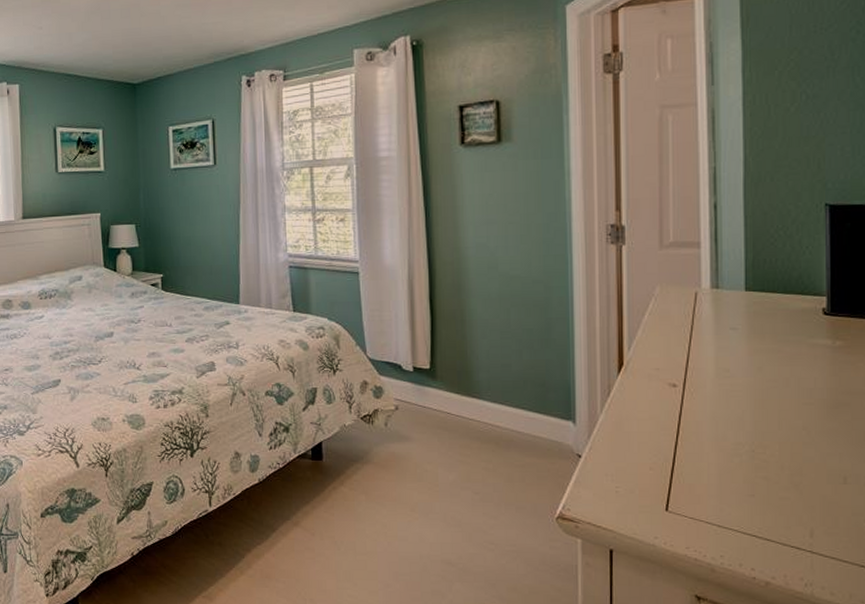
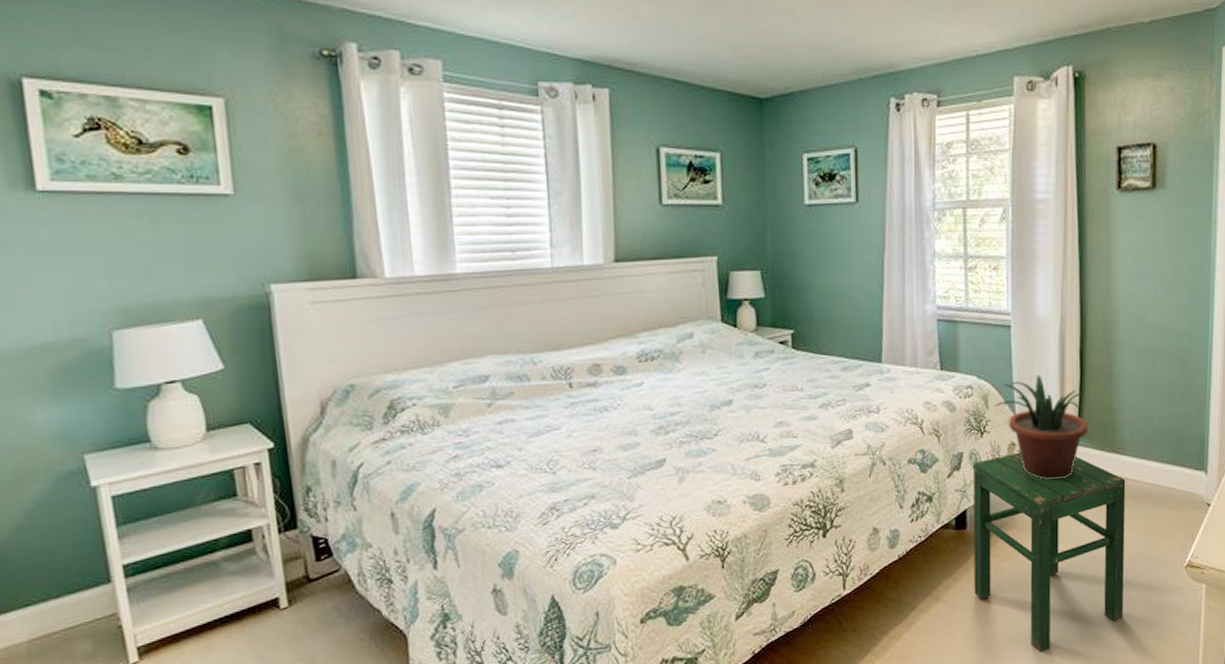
stool: none [328,391,489,589] -> present [974,452,1126,653]
potted plant: none [347,318,441,419] -> present [995,375,1088,480]

